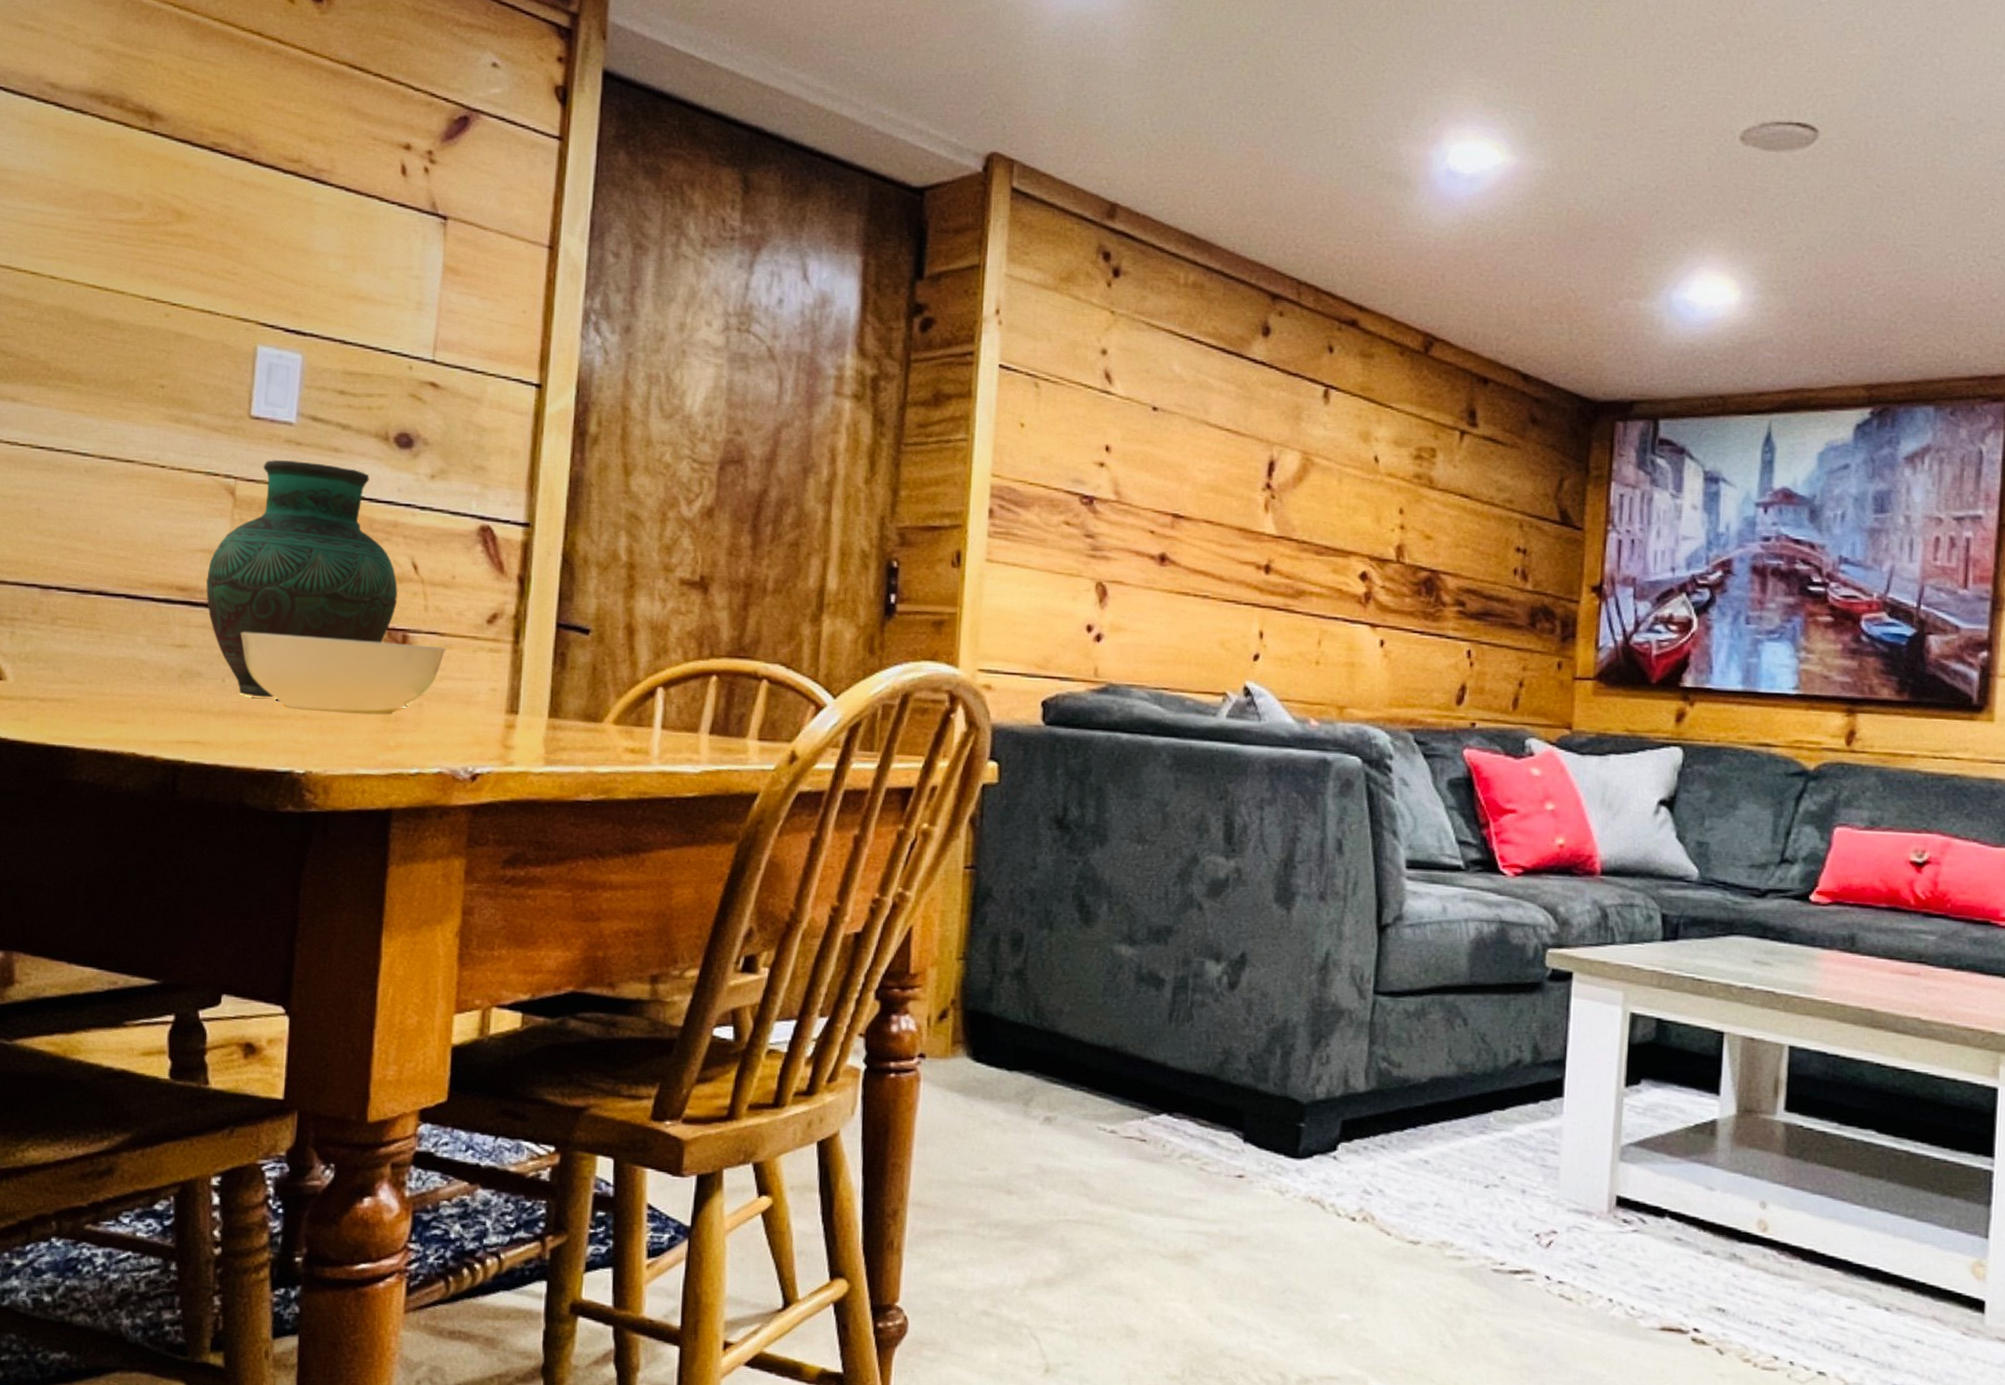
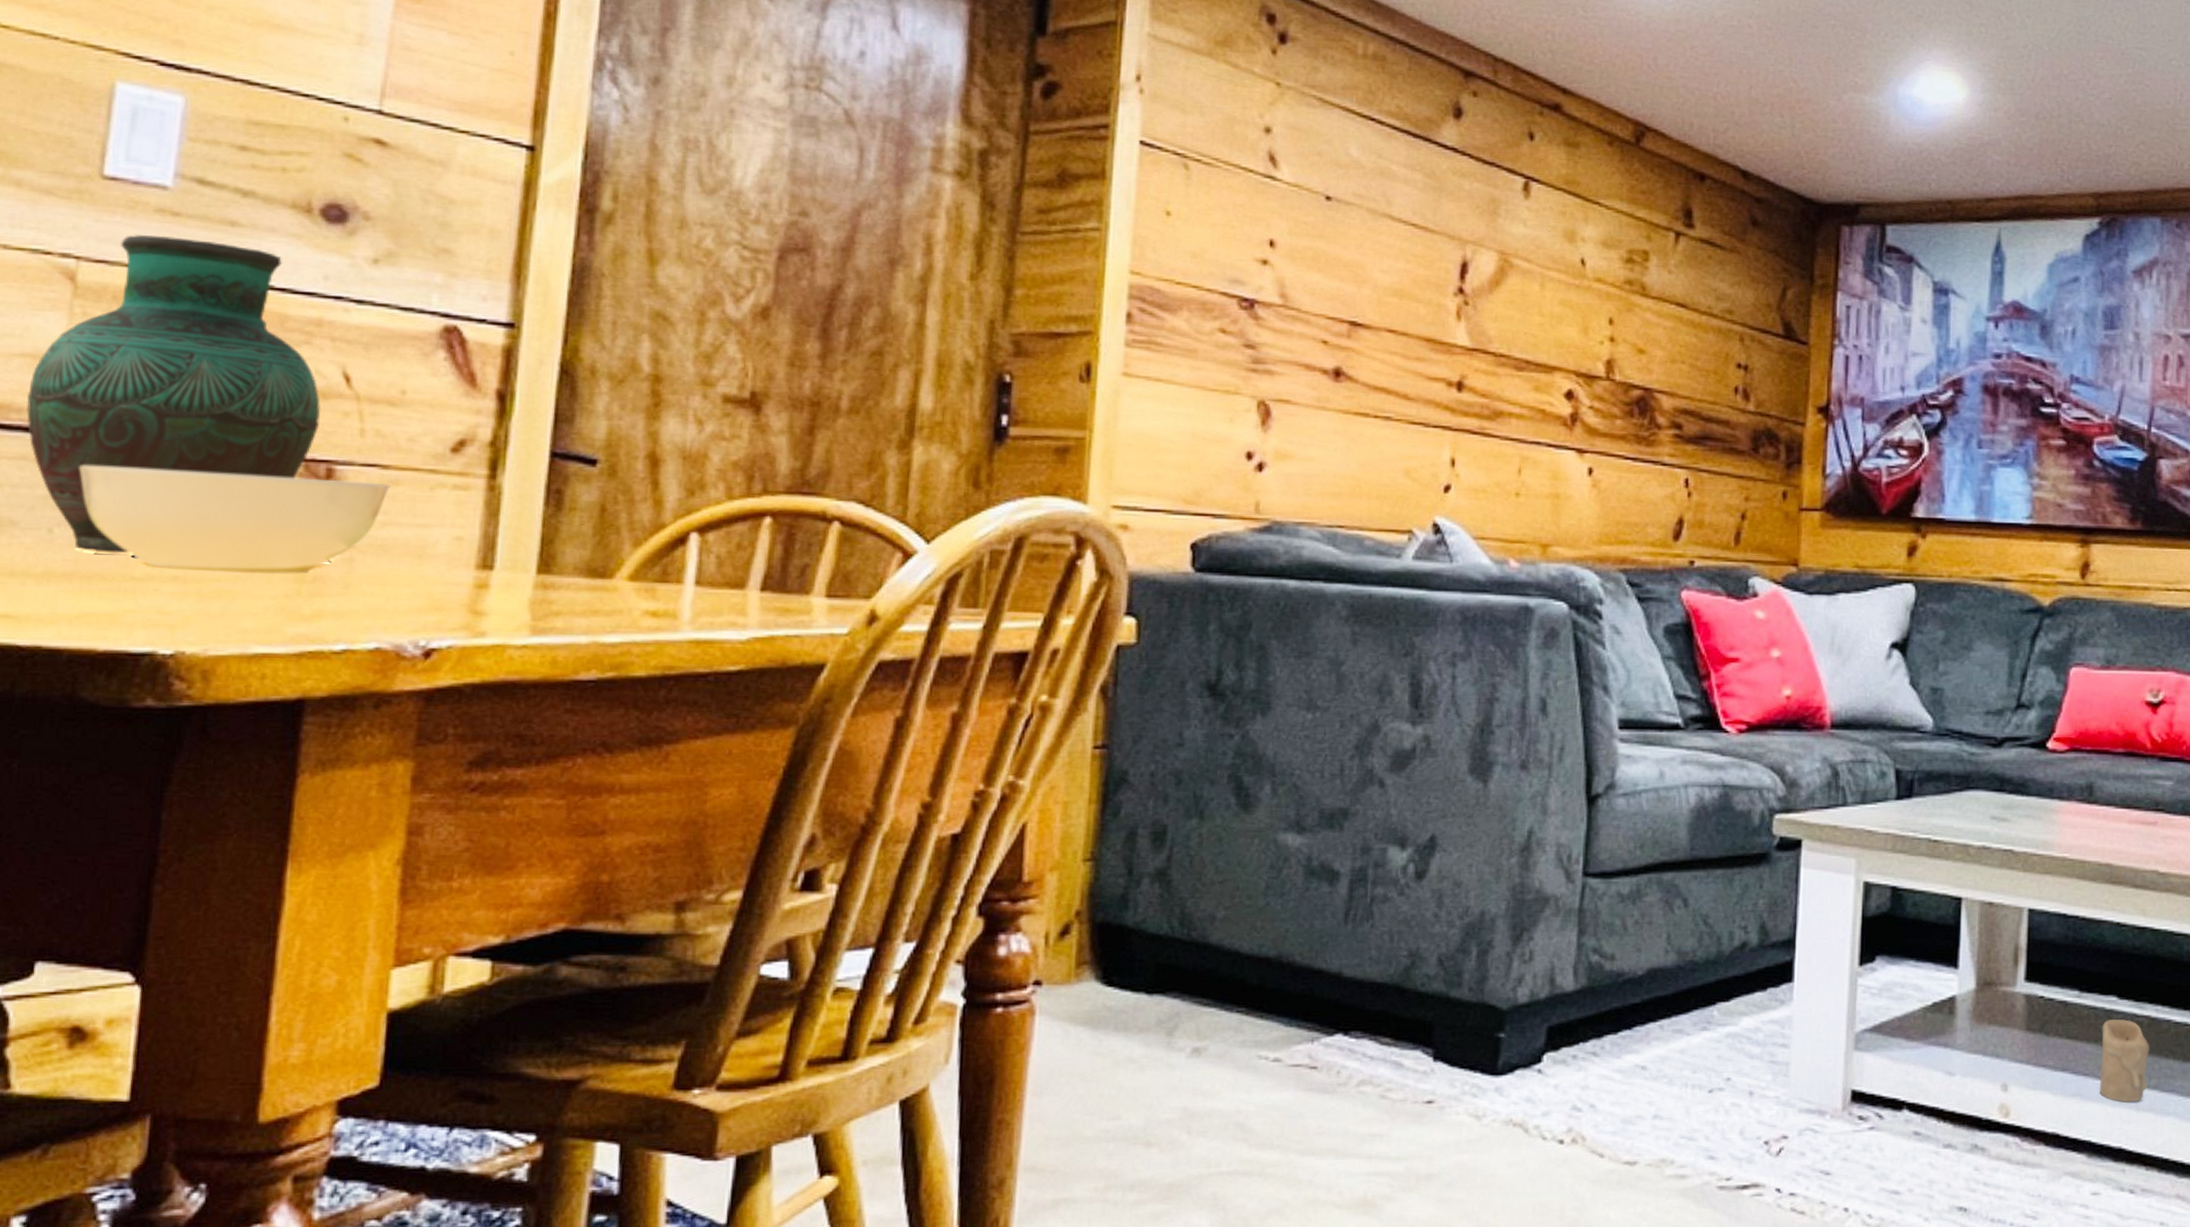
candle: none [1857,1151,1908,1229] -> present [2099,1019,2150,1103]

